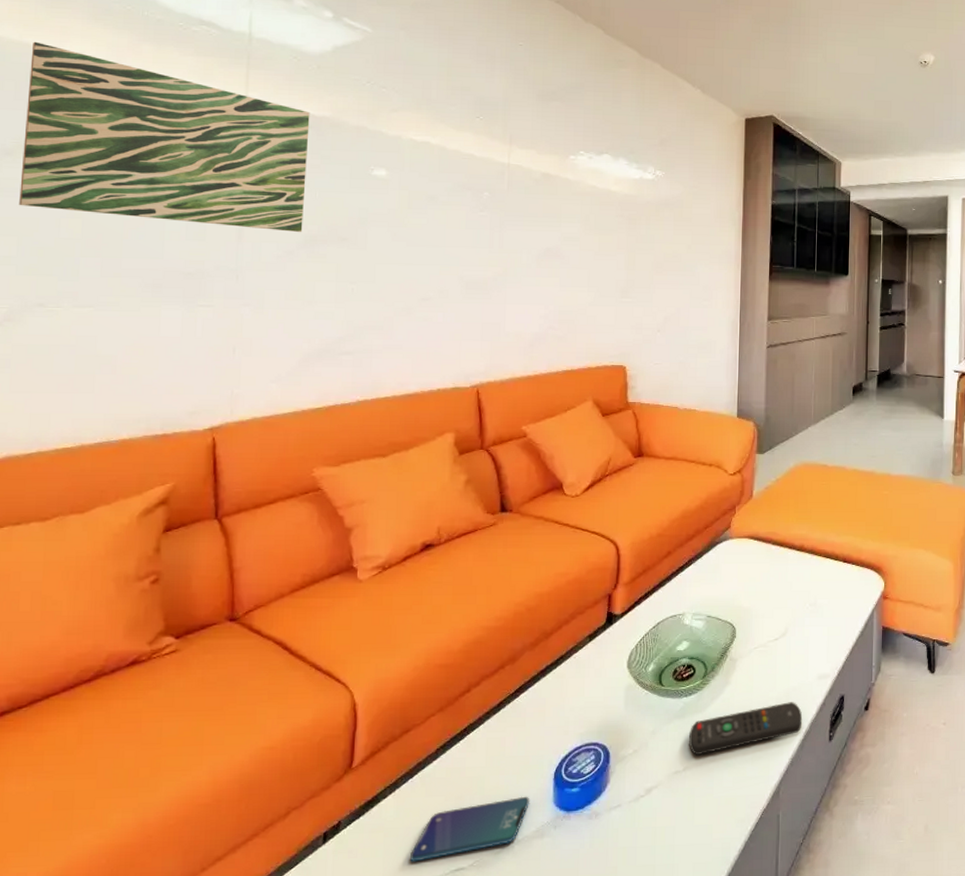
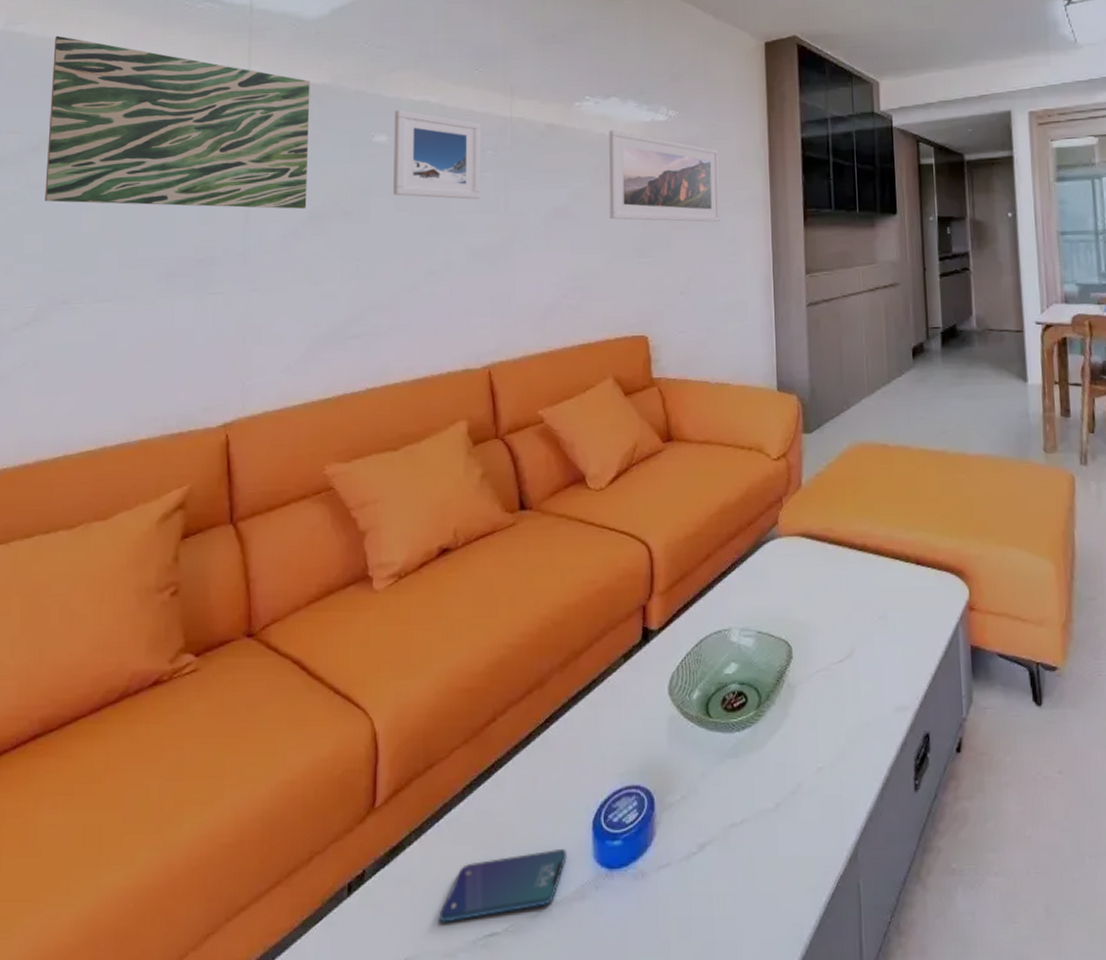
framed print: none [390,147,480,235] -> present [392,109,482,200]
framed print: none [597,183,699,271] -> present [609,130,721,222]
remote control: present [689,702,803,756] -> none [745,740,880,805]

